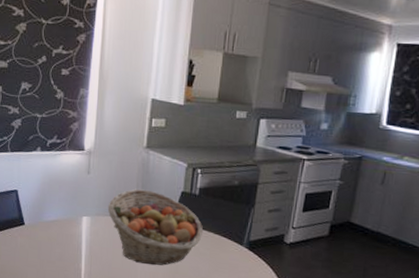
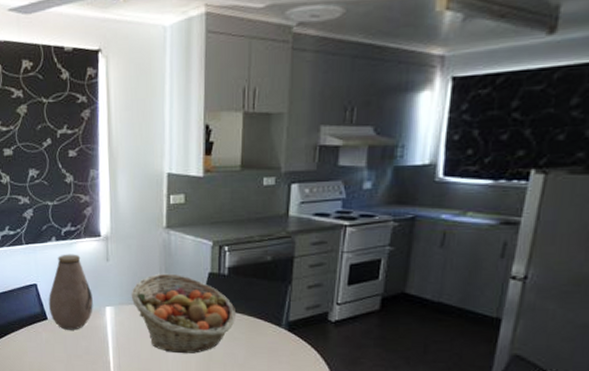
vase: none [27,164,71,237] -> present [49,254,93,330]

